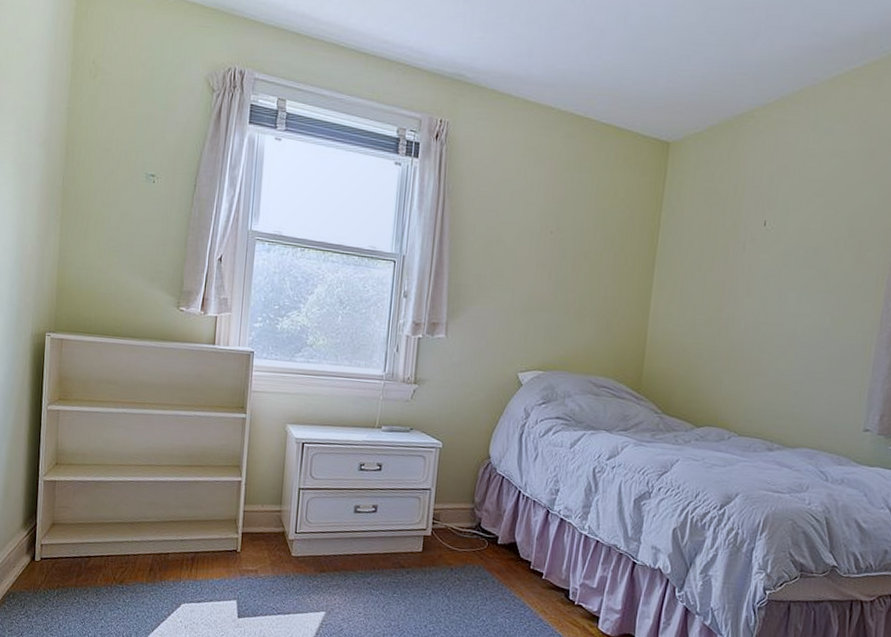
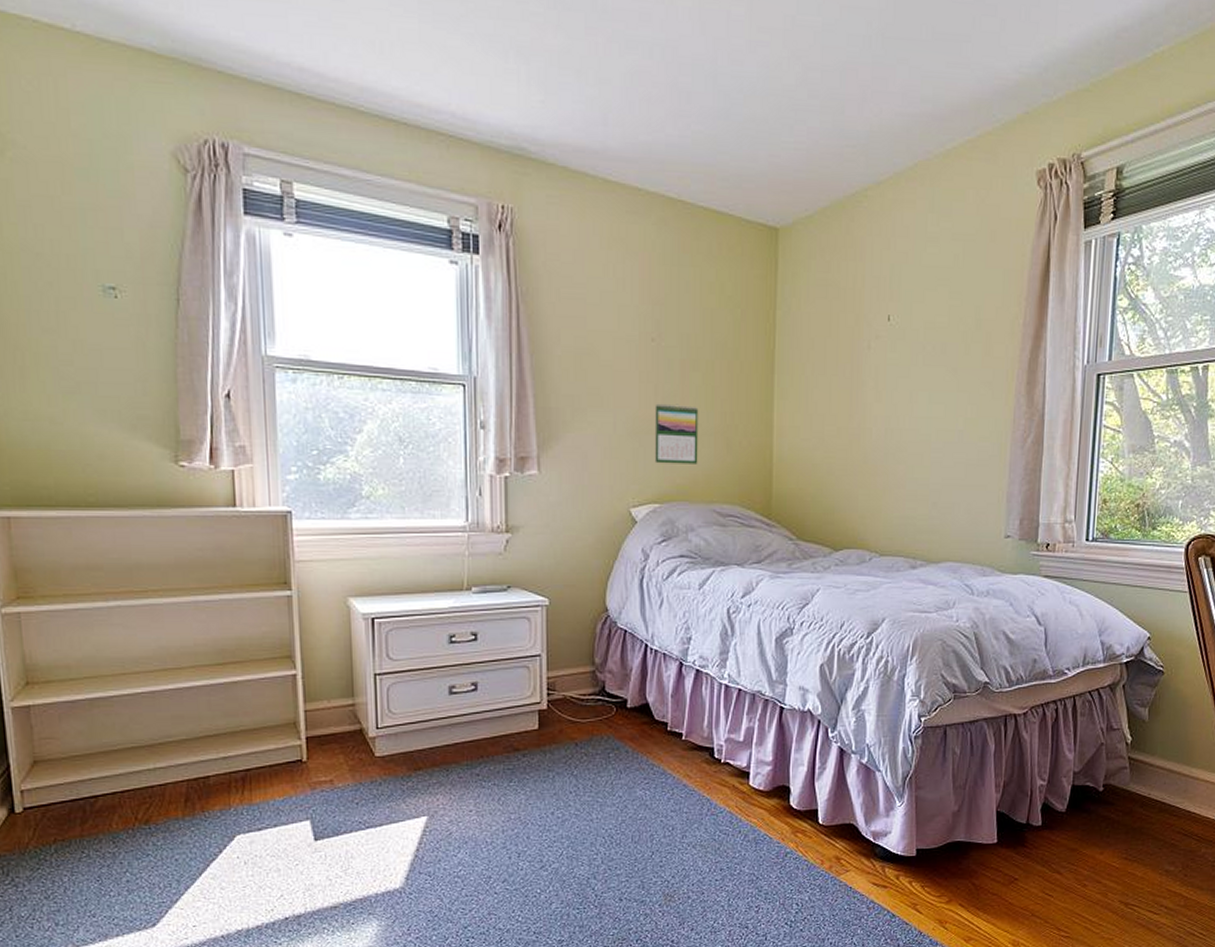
calendar: none [543,286,585,340] -> present [654,403,699,464]

